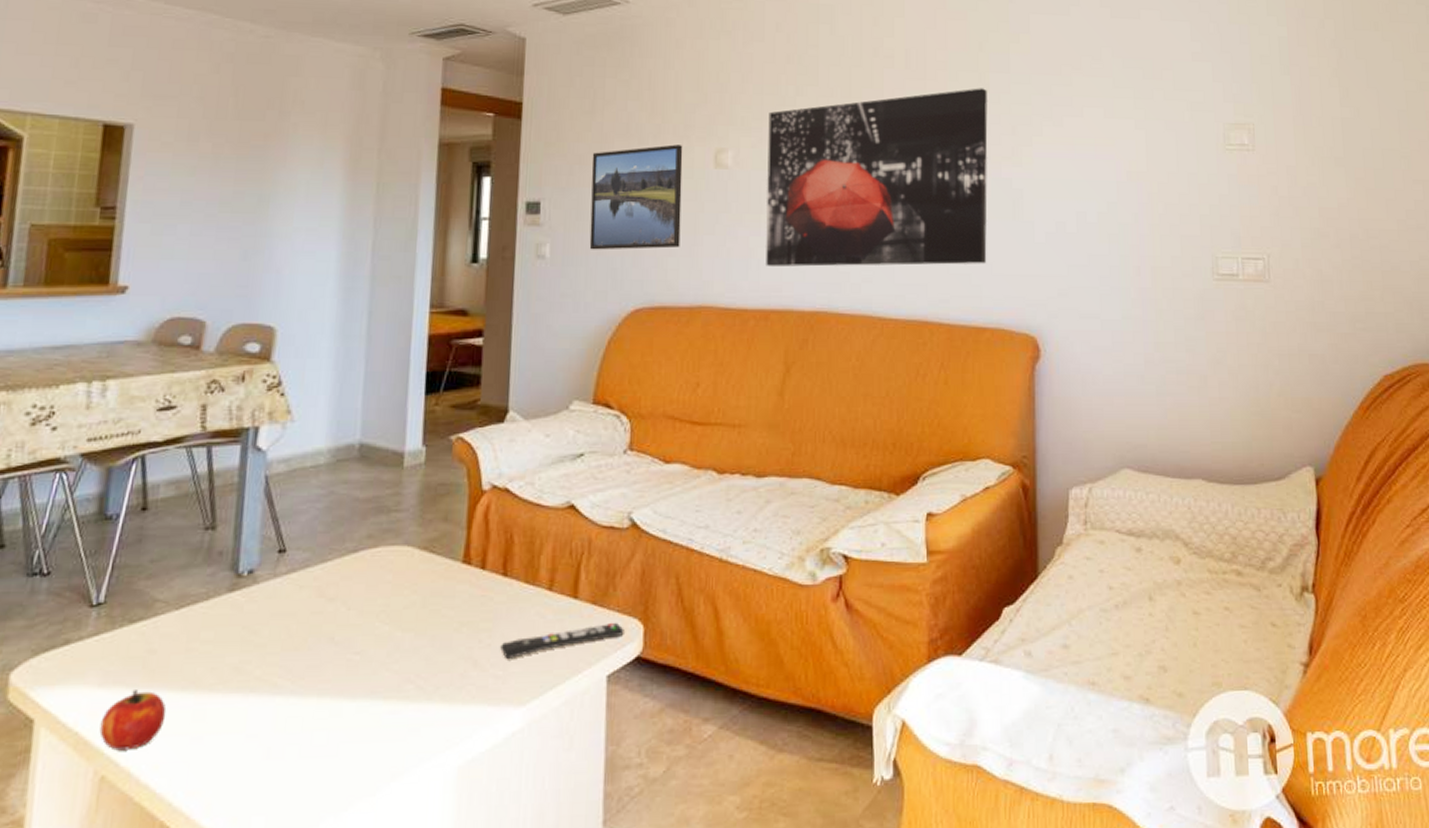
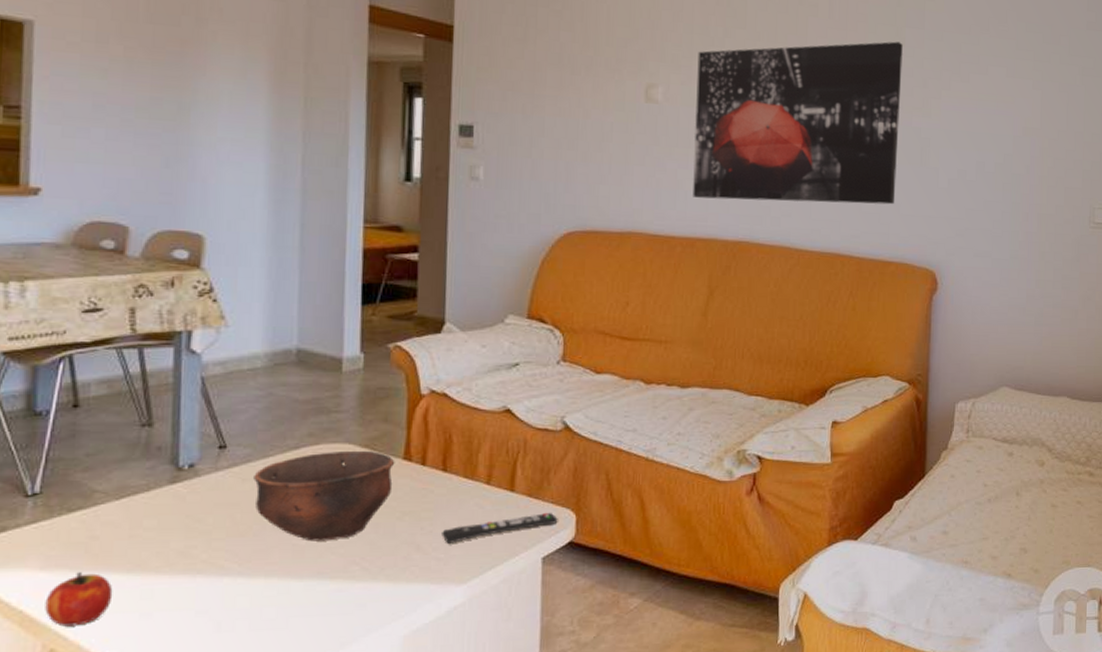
bowl: none [311,553,454,656] -> present [254,450,395,542]
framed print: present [589,144,683,250] -> none [522,77,615,177]

